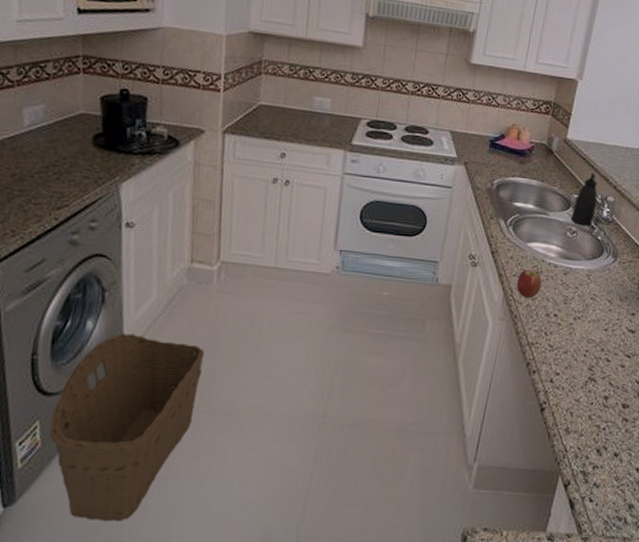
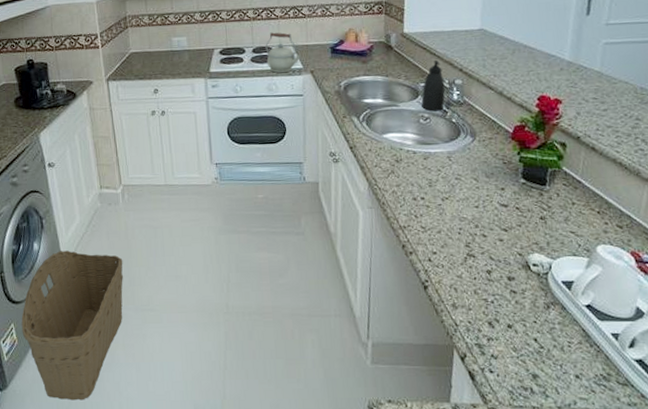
kettle: none [418,112,456,160] -> present [265,32,300,73]
fruit: present [516,269,542,299] -> none [378,159,404,186]

